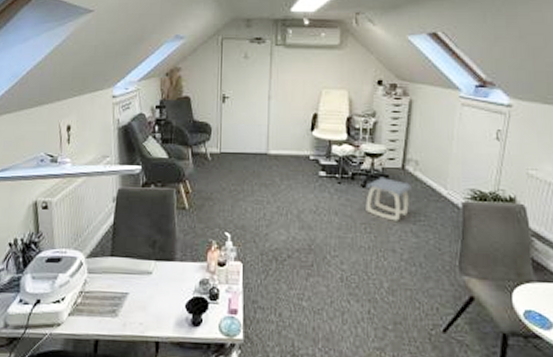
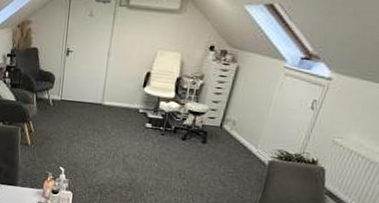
stool: present [365,178,412,221] -> none [182,133,226,171]

